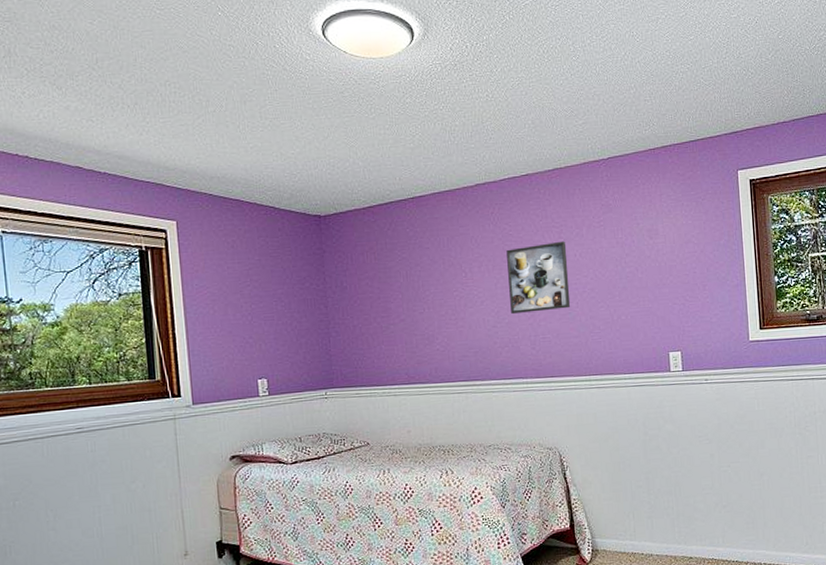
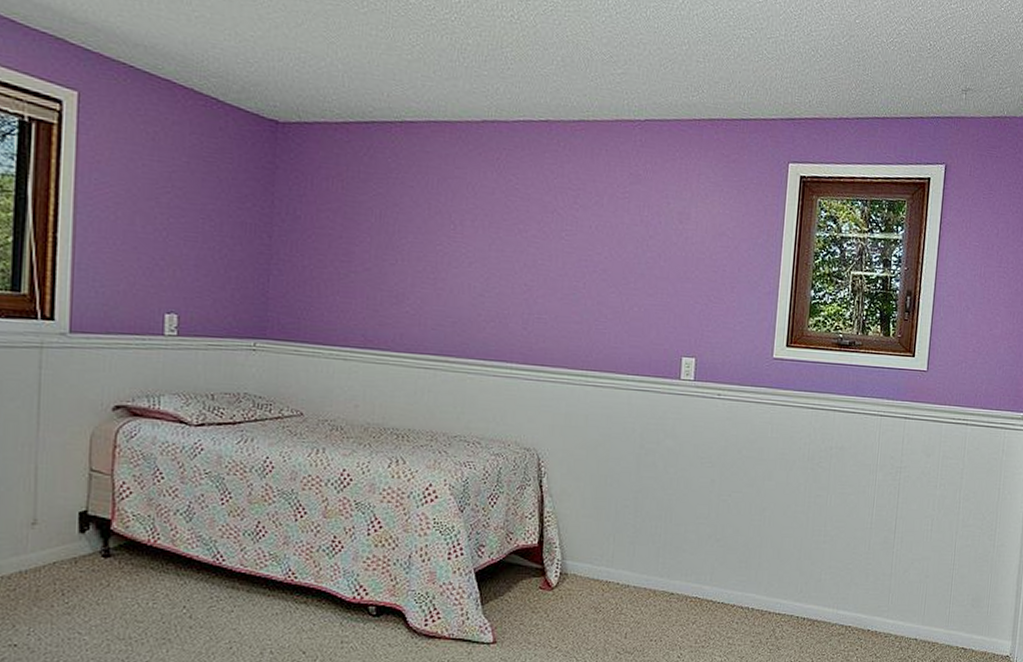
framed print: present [506,241,571,315] -> none [504,206,582,288]

